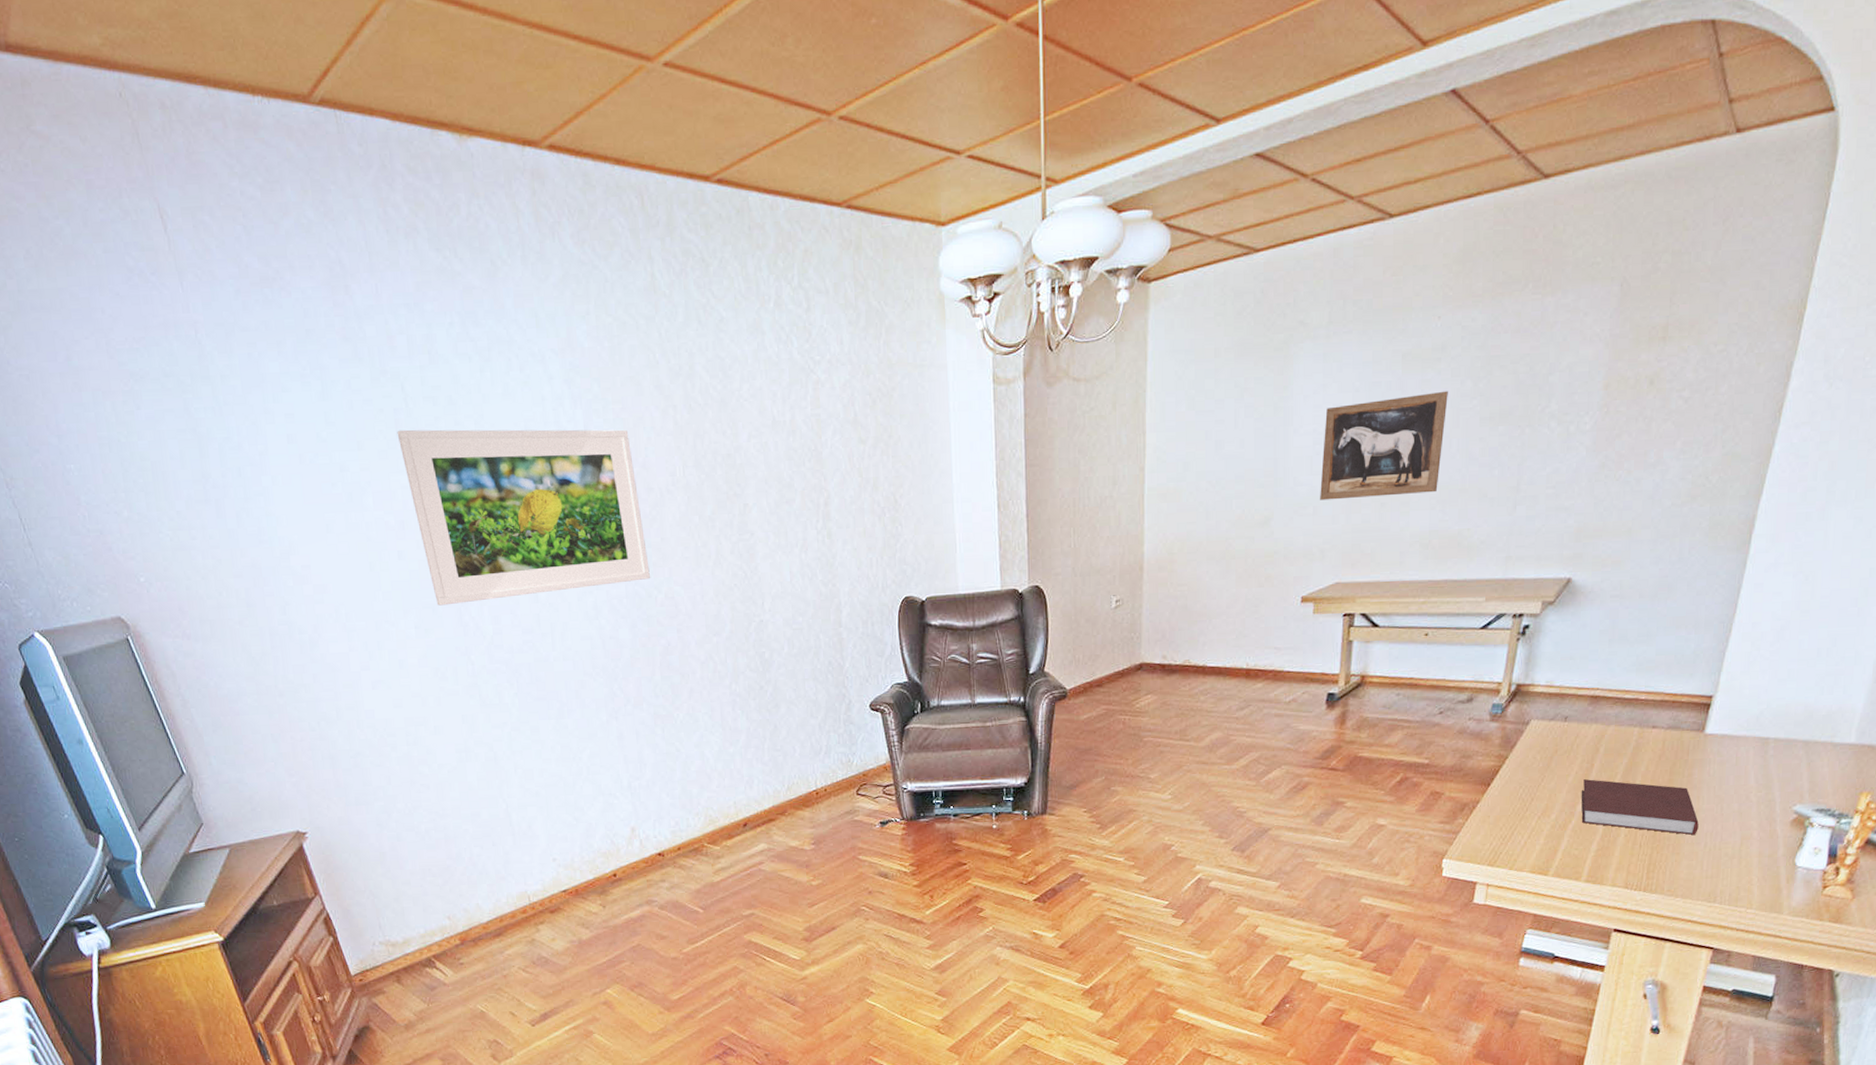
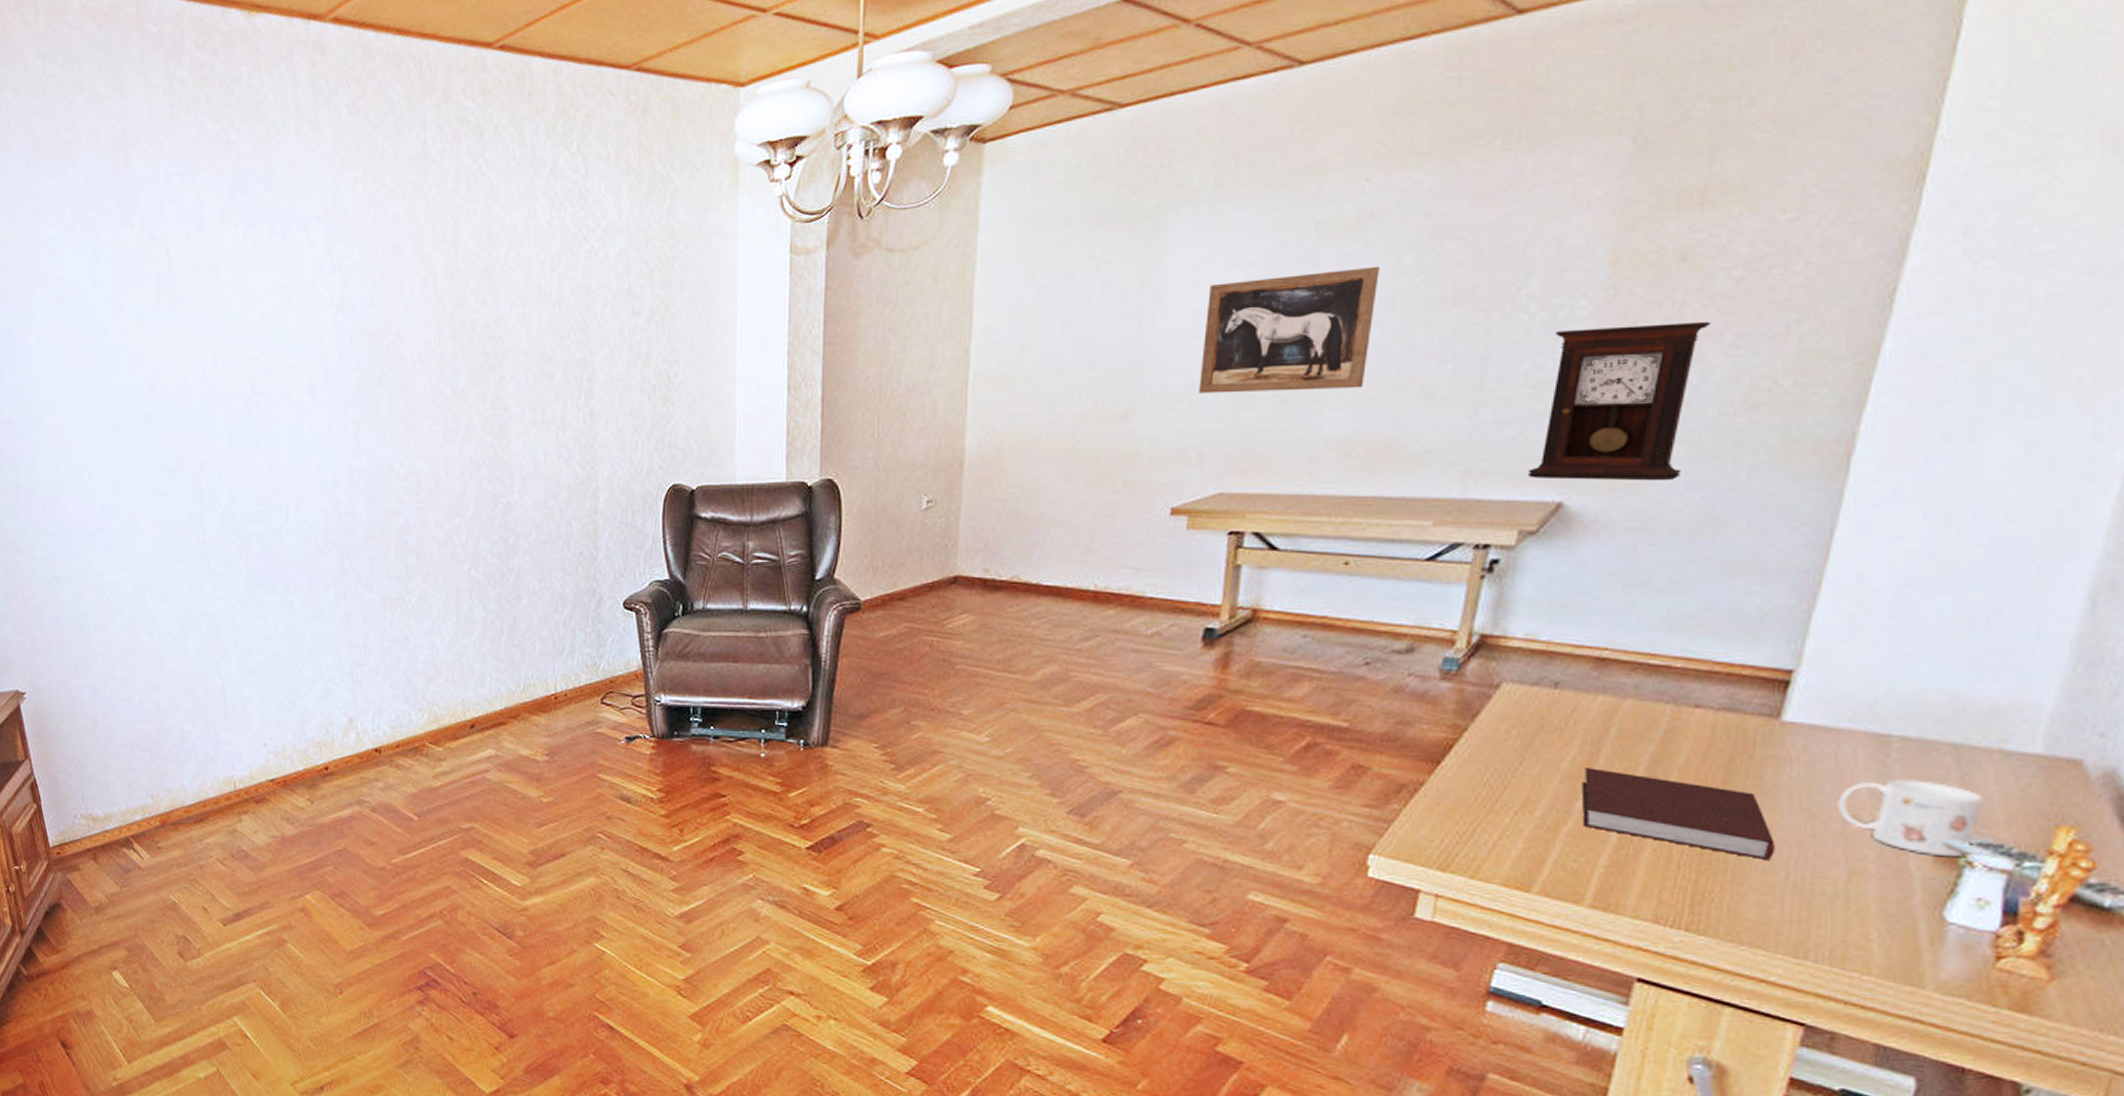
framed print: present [397,429,651,606] -> none [157,294,395,470]
pendulum clock: none [1549,432,1668,561] -> present [1528,321,1711,481]
mug: none [1736,768,1820,821] -> present [1837,779,1983,857]

